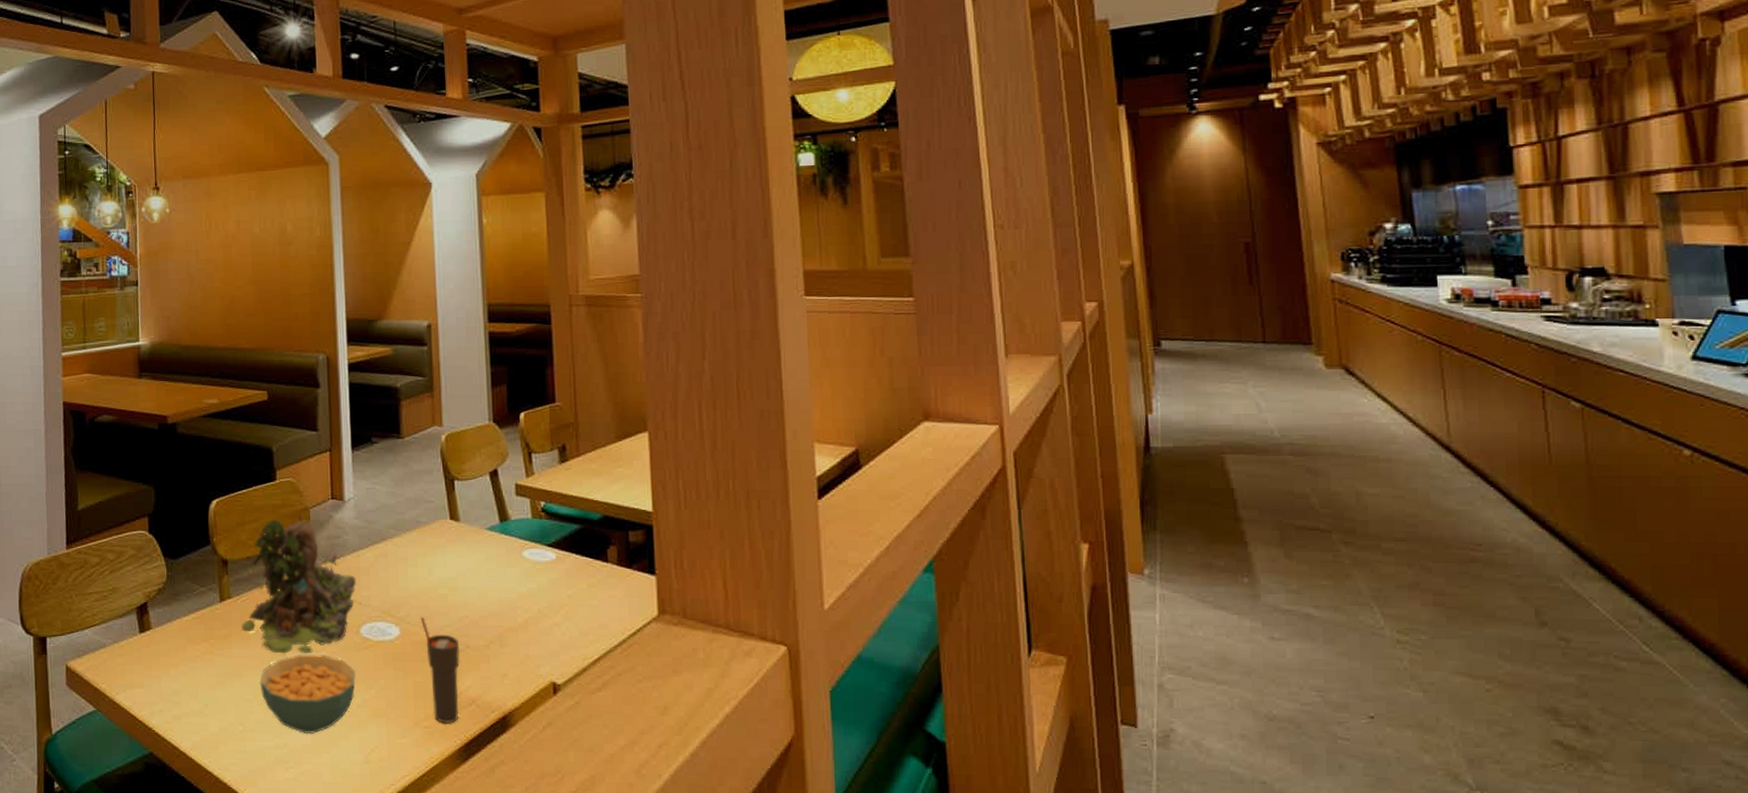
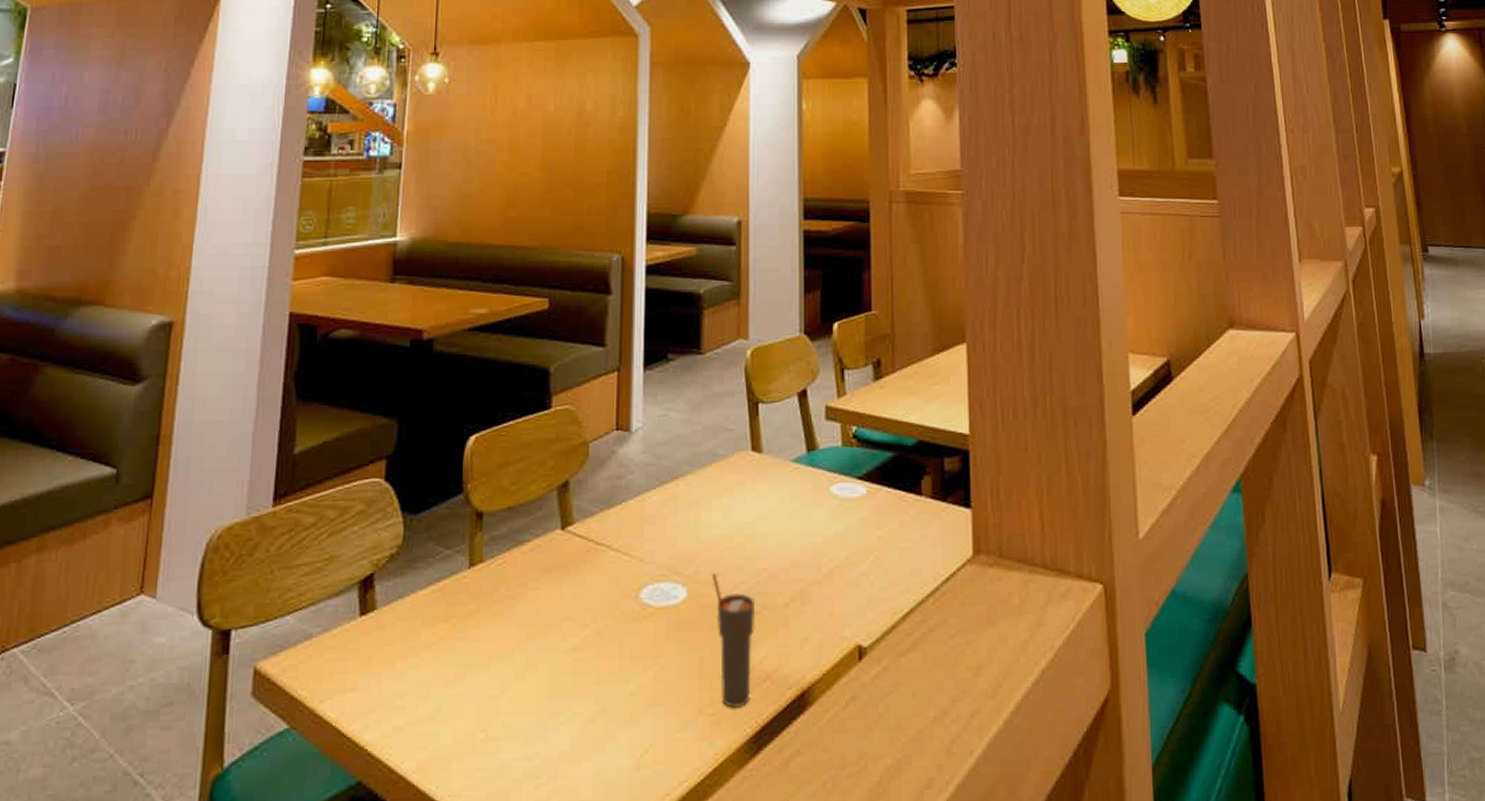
plant: present [242,515,356,654] -> none [494,451,639,632]
cereal bowl: present [260,653,356,735] -> none [511,627,632,737]

